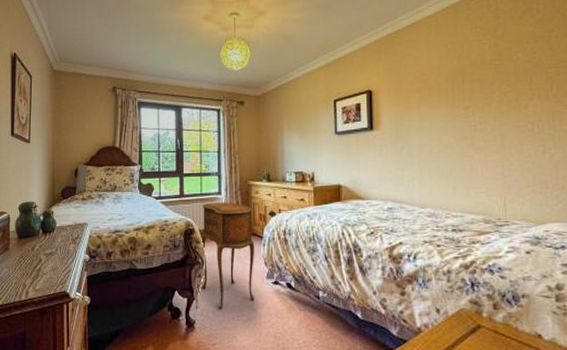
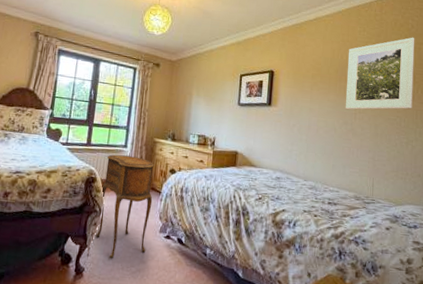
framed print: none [458,24,547,122] -> present [346,37,415,110]

